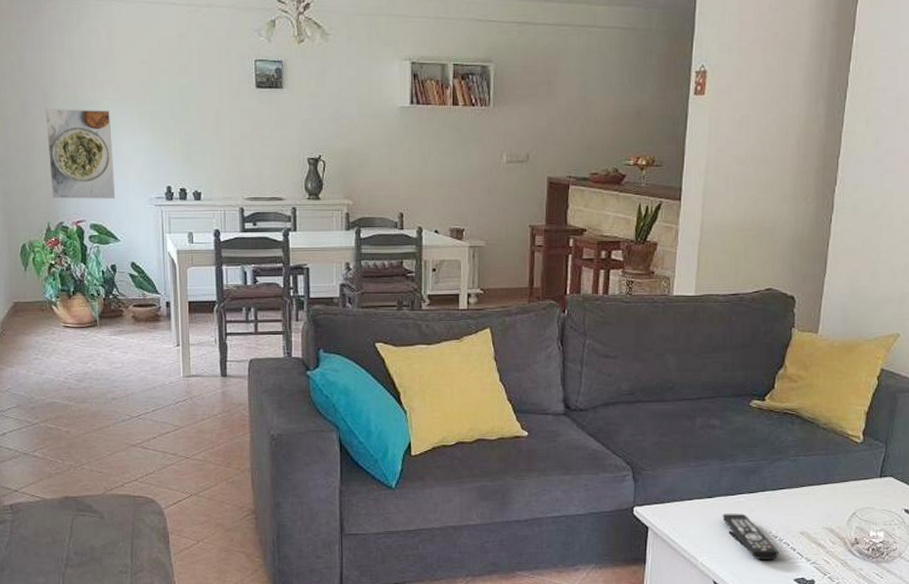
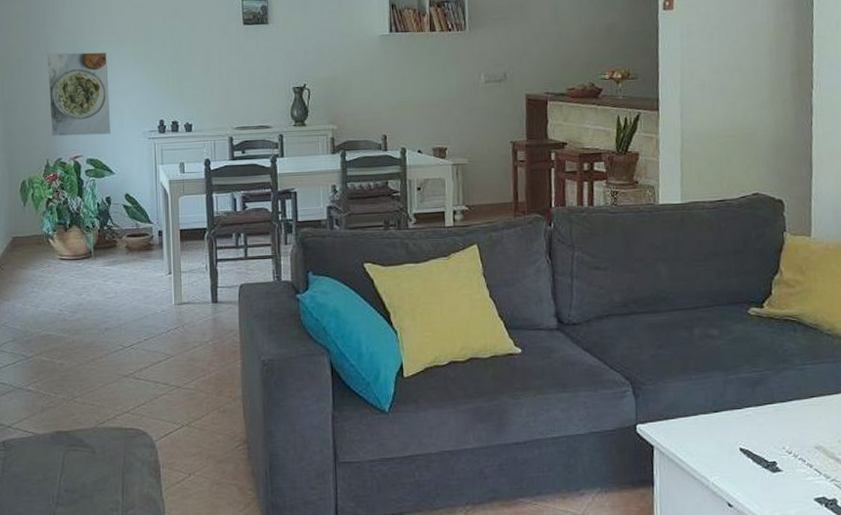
remote control: present [722,513,779,560] -> none [730,428,795,478]

